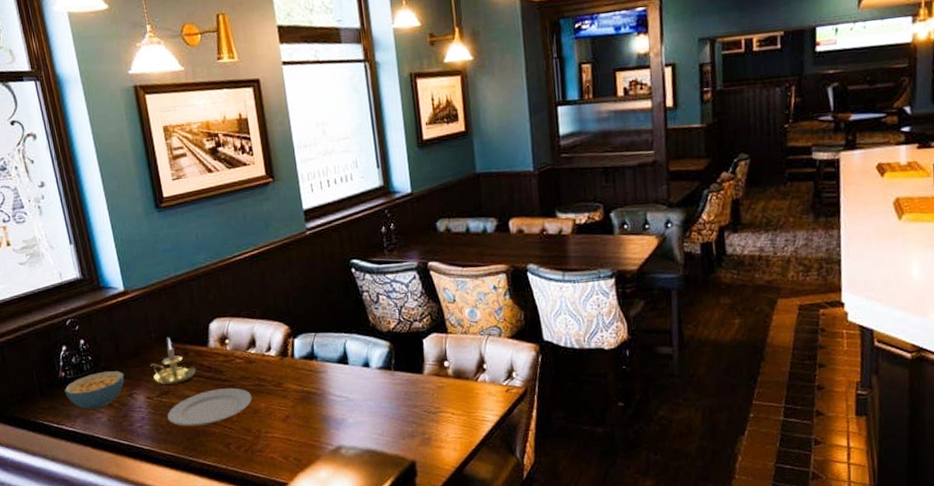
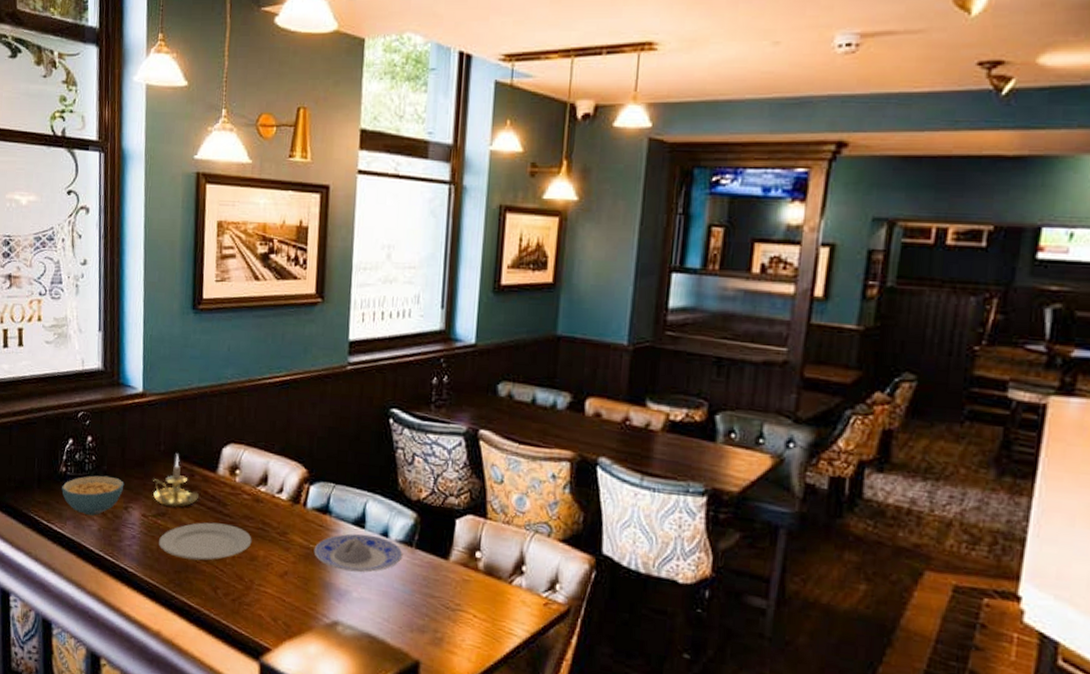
plate: none [308,368,385,403] -> present [313,533,403,572]

